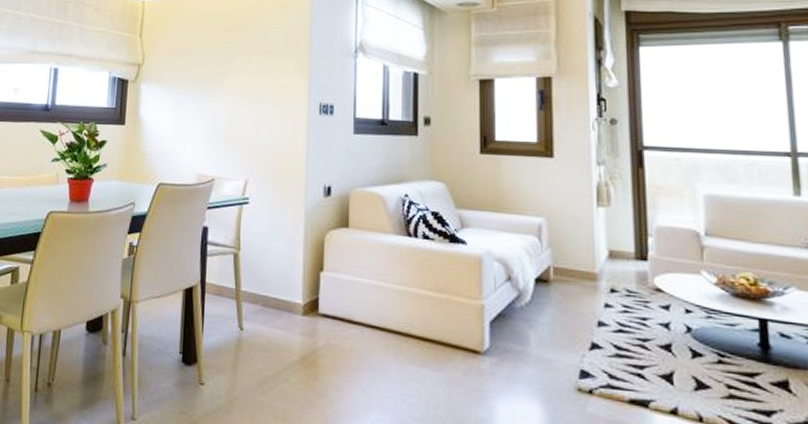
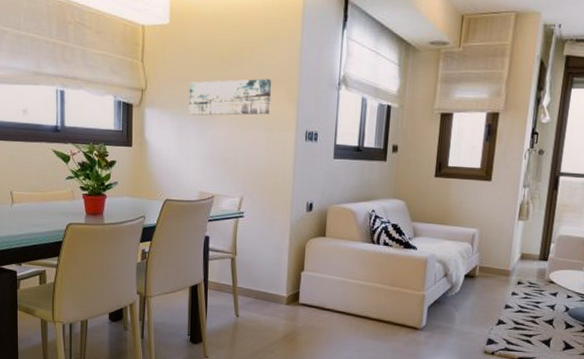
wall art: none [187,48,280,90] -> present [188,78,272,116]

